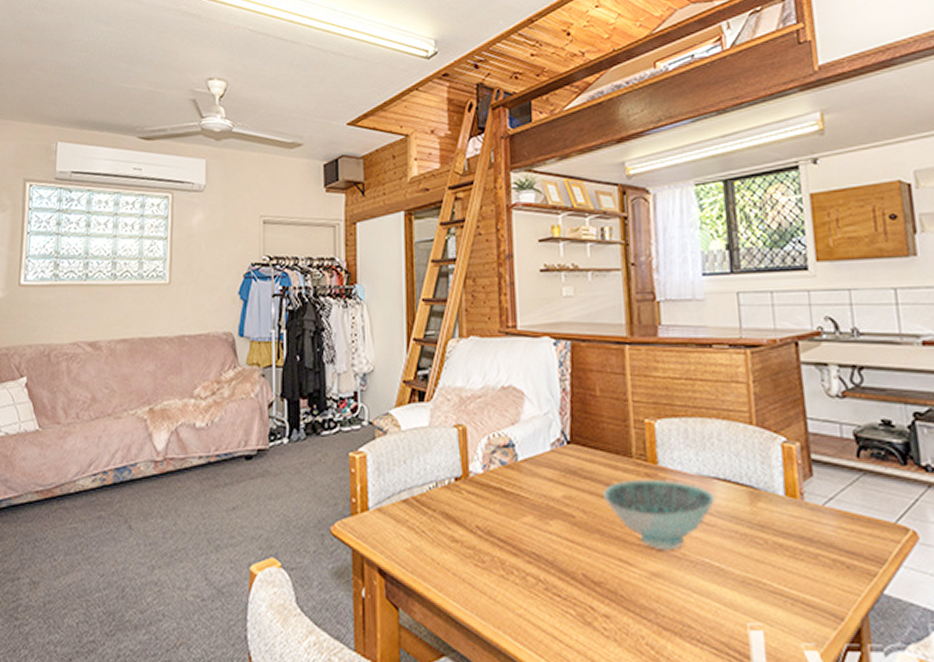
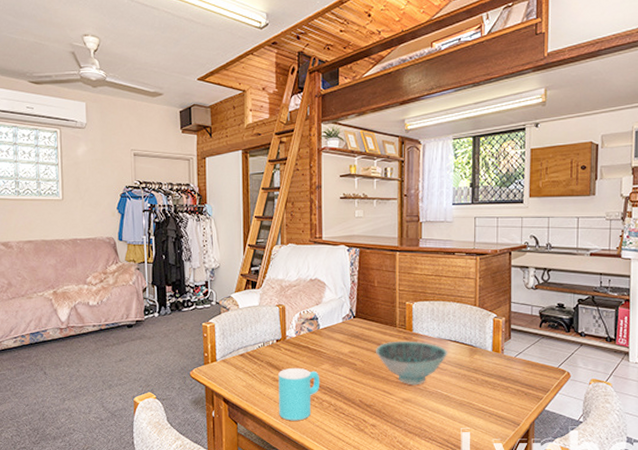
cup: none [458,520,522,606] -> present [278,367,320,421]

